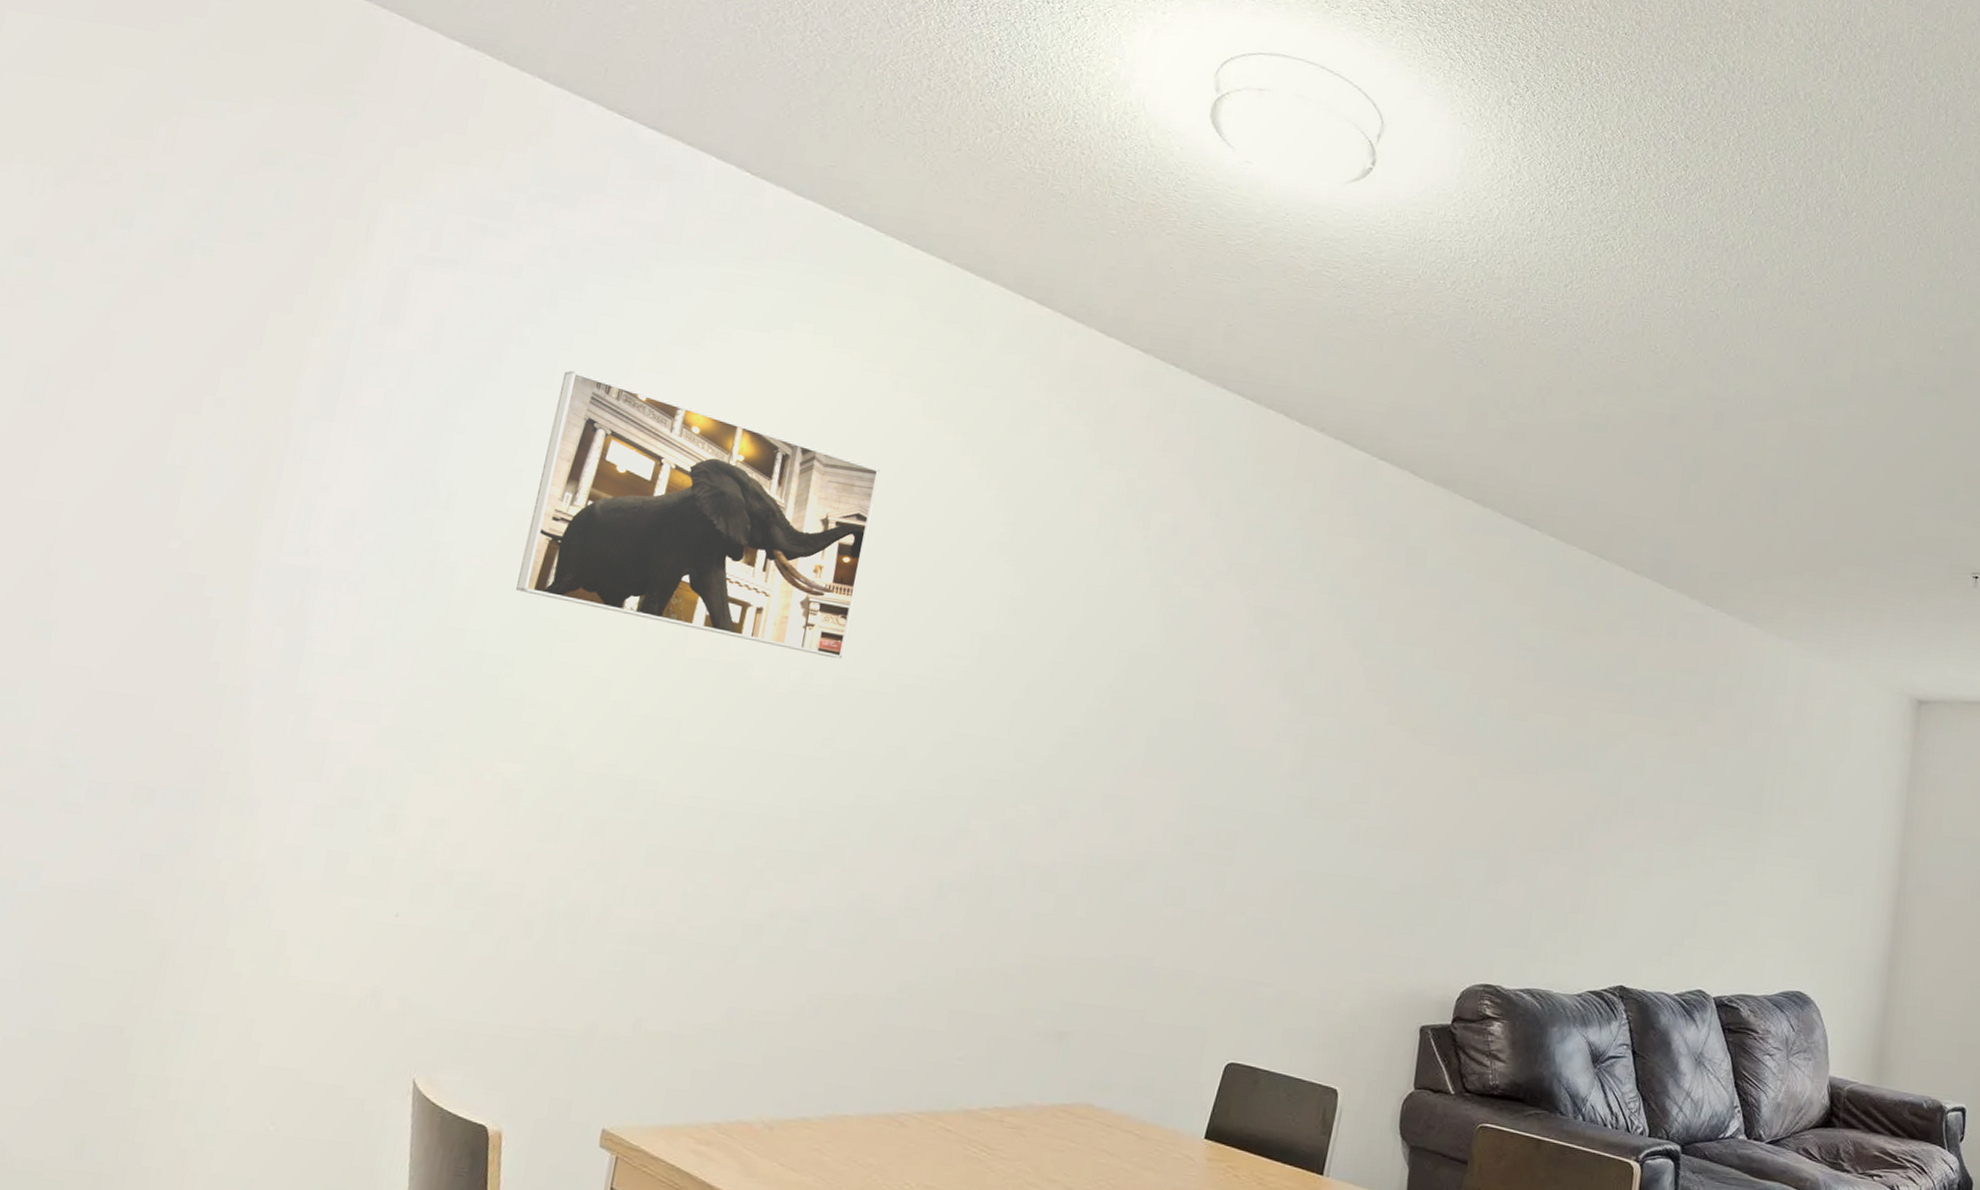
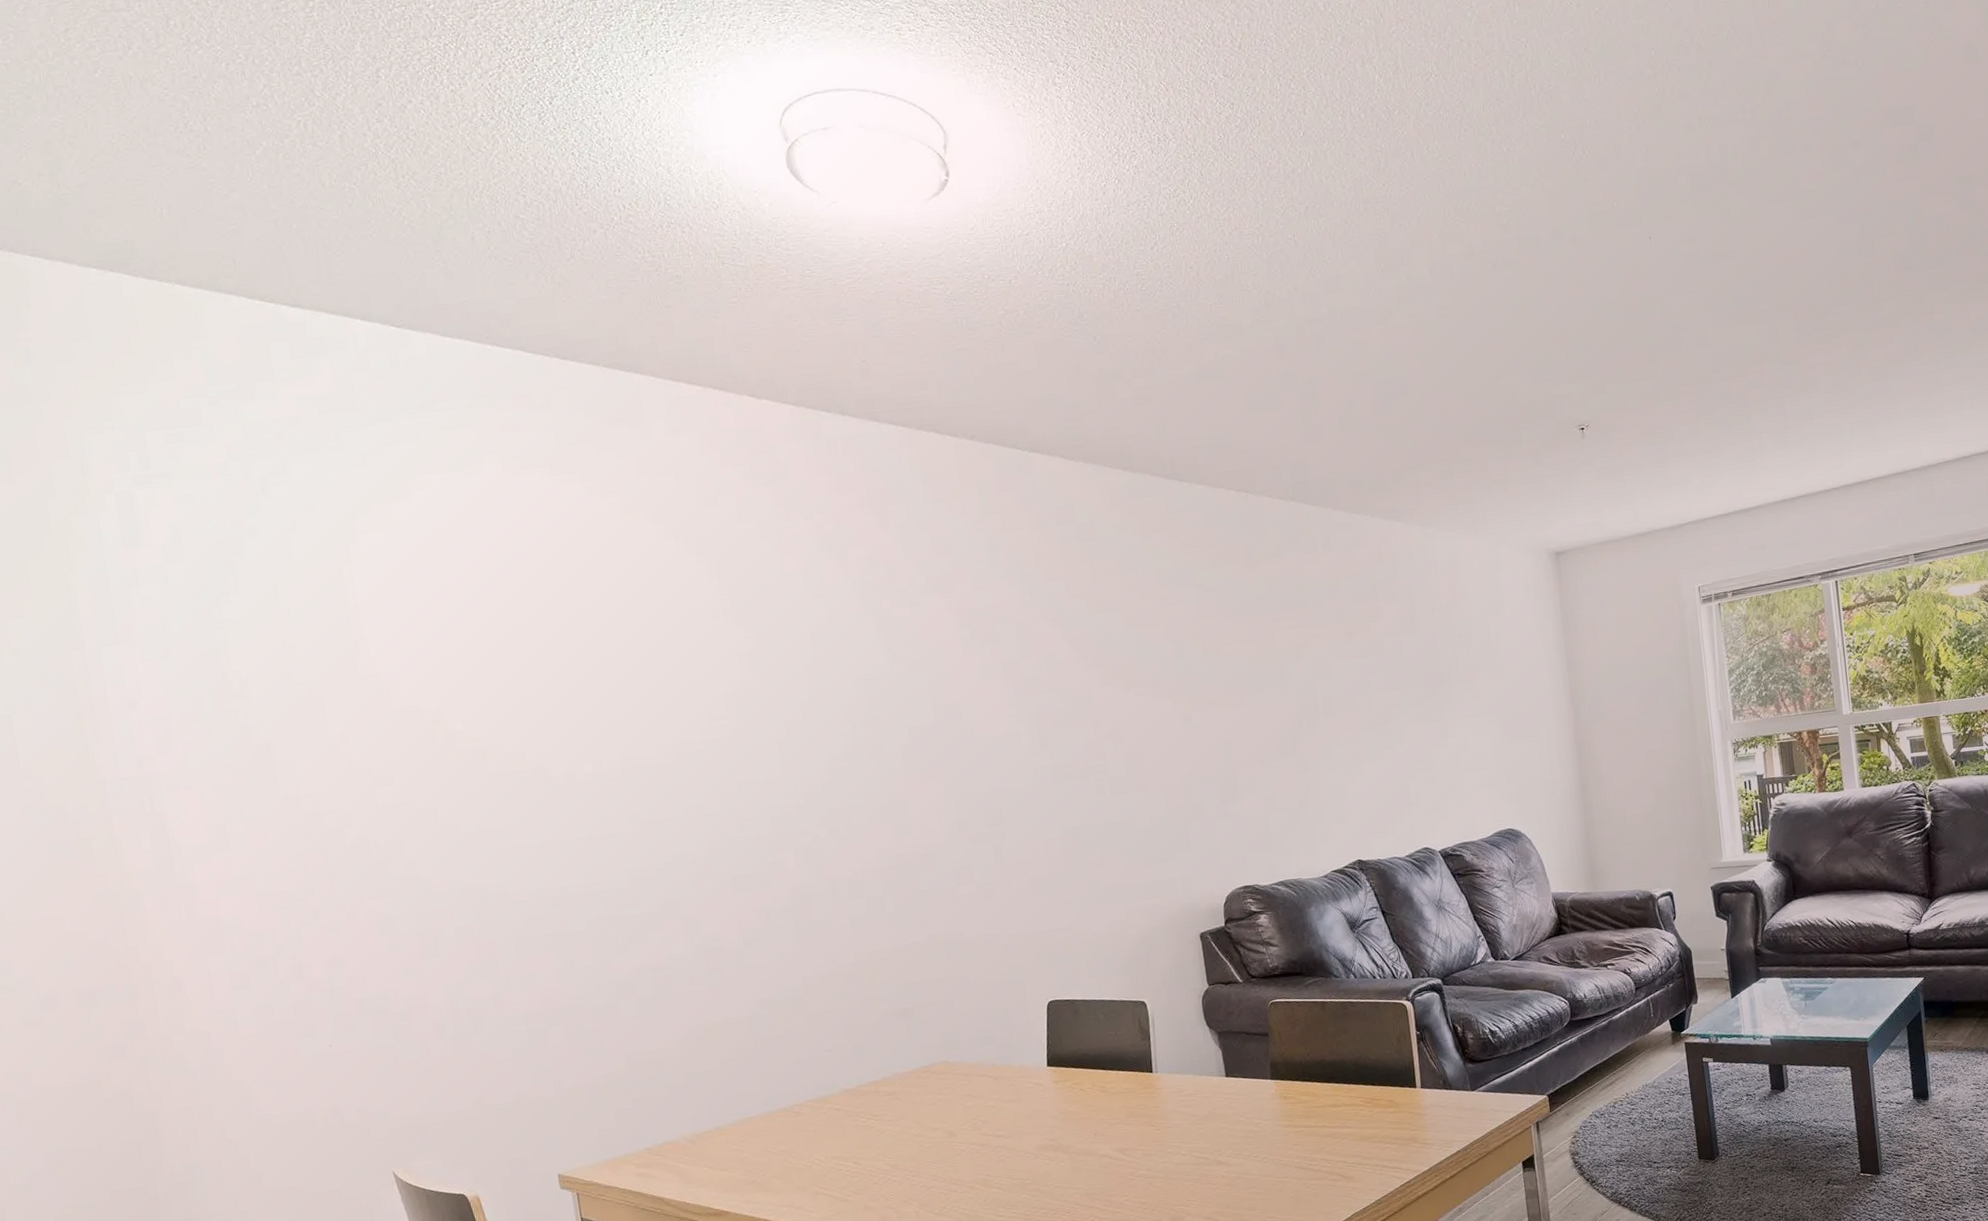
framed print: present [516,371,880,659] -> none [299,547,622,753]

